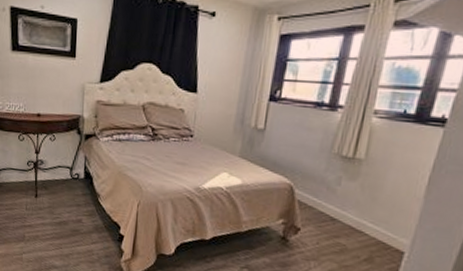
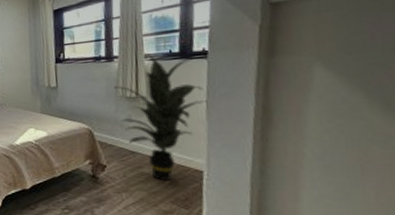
indoor plant: none [329,107,446,256] -> present [114,52,209,180]

